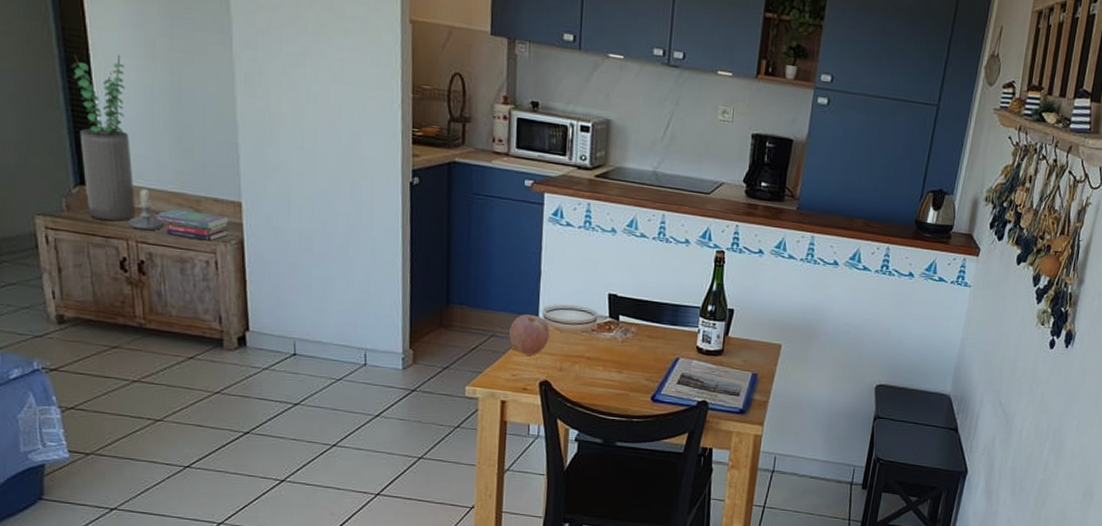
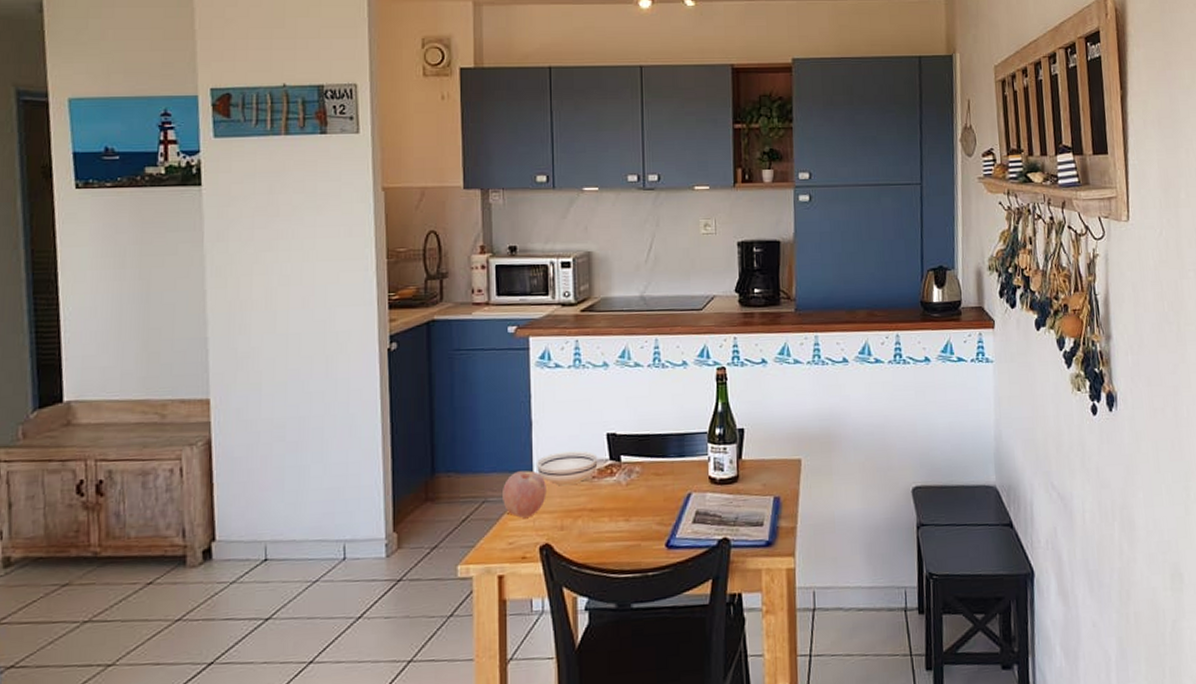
vase: present [71,54,135,222] -> none [38,268,97,443]
candle: present [127,188,165,231] -> none [87,401,127,447]
books: present [154,209,228,242] -> none [116,416,195,448]

